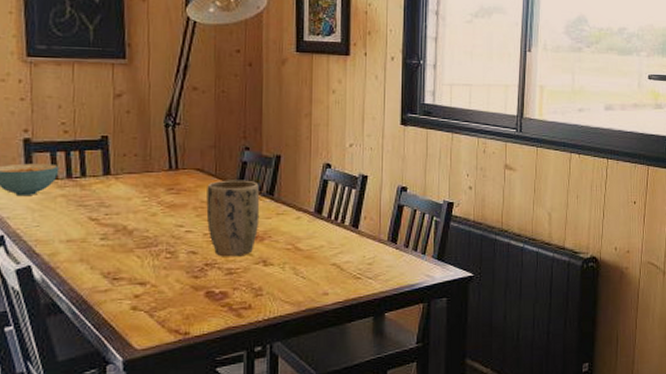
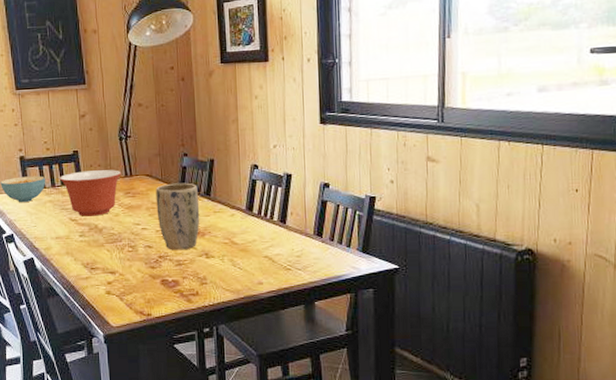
mixing bowl: none [78,161,165,215] -> present [59,170,122,217]

